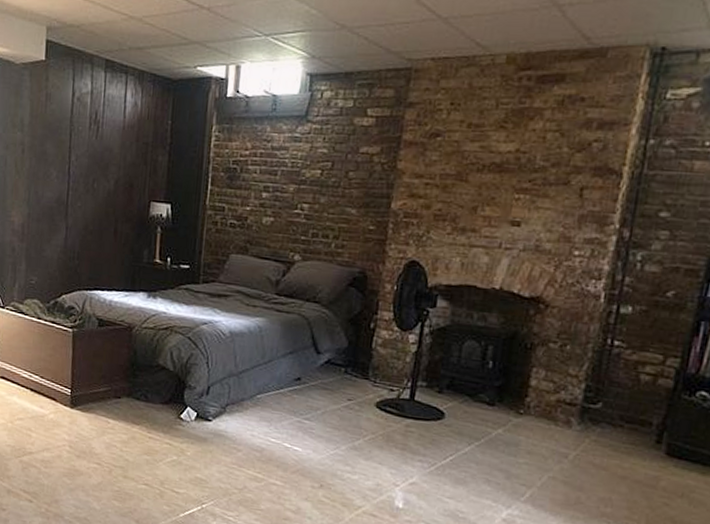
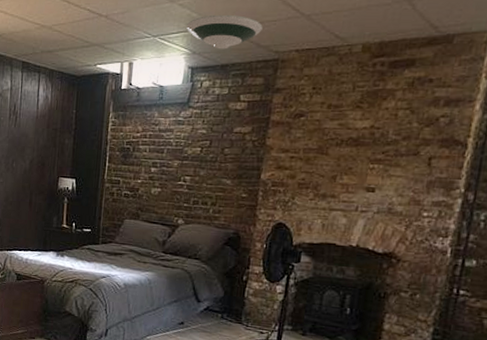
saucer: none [305,12,393,54] -> present [187,14,263,49]

